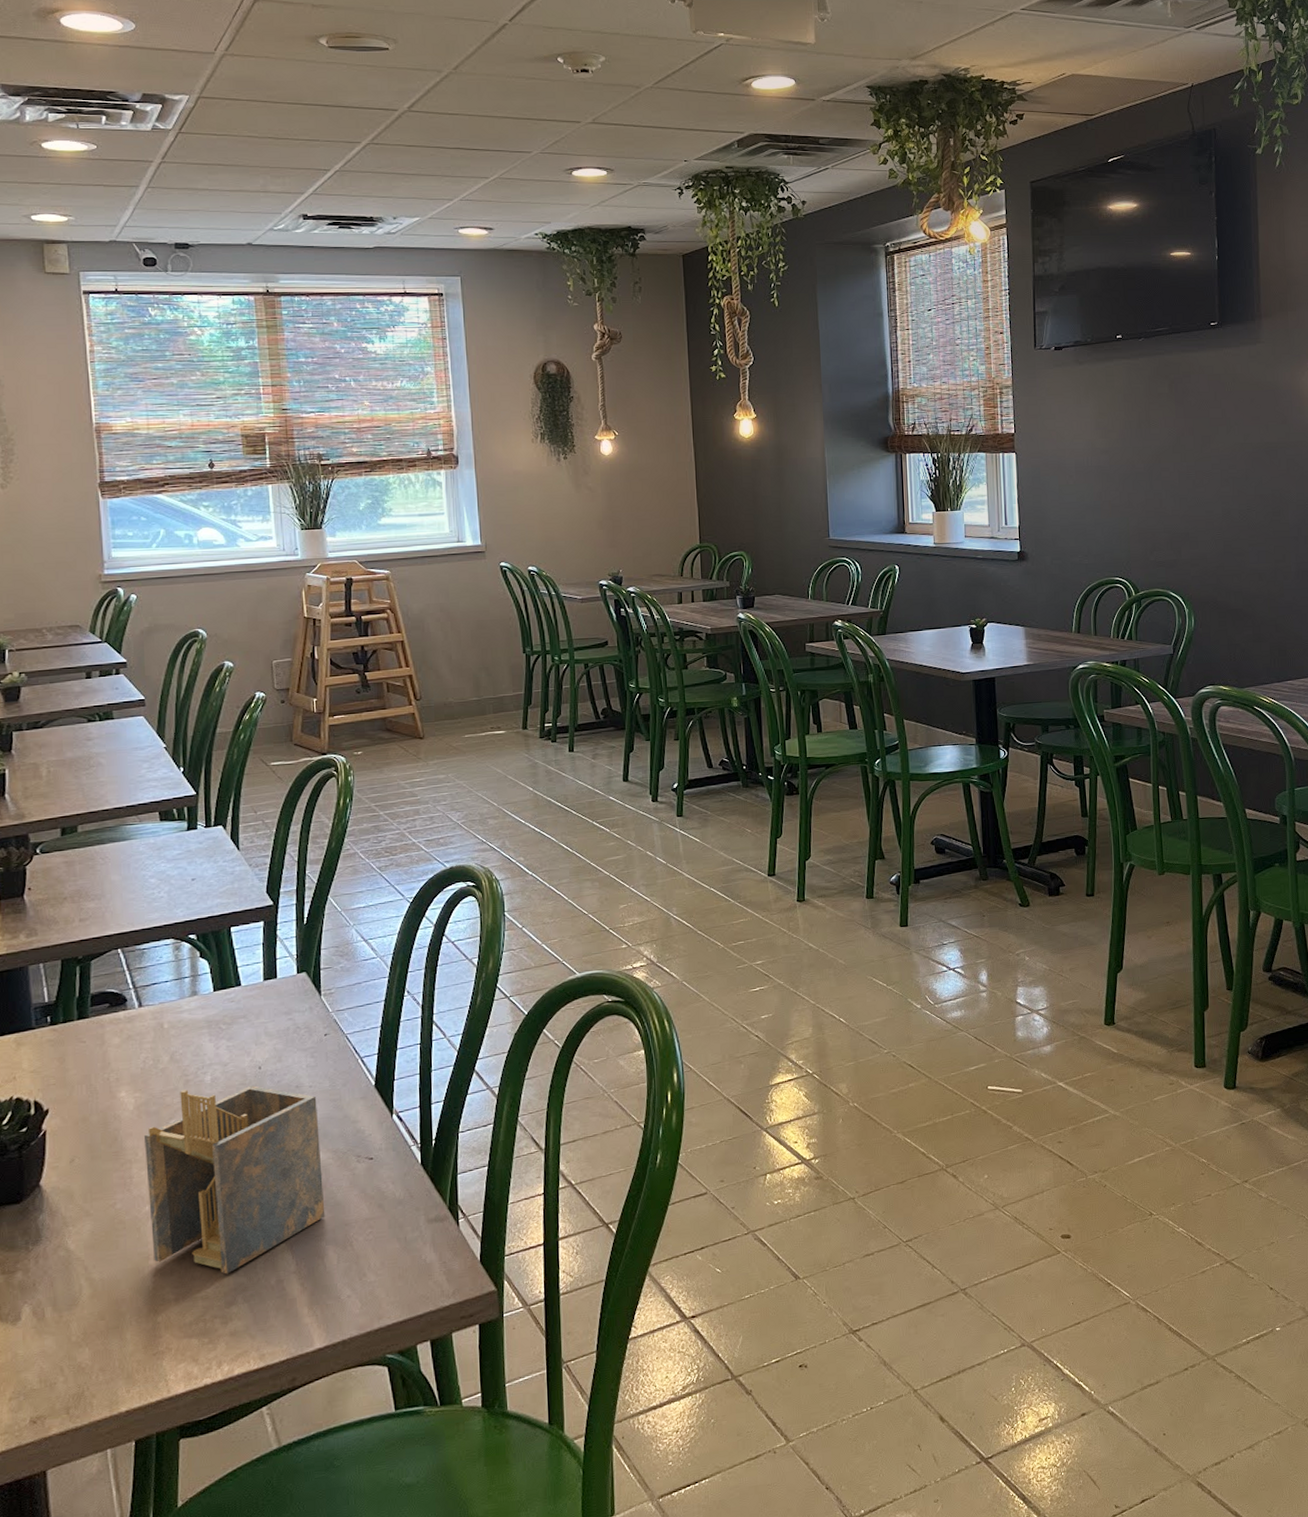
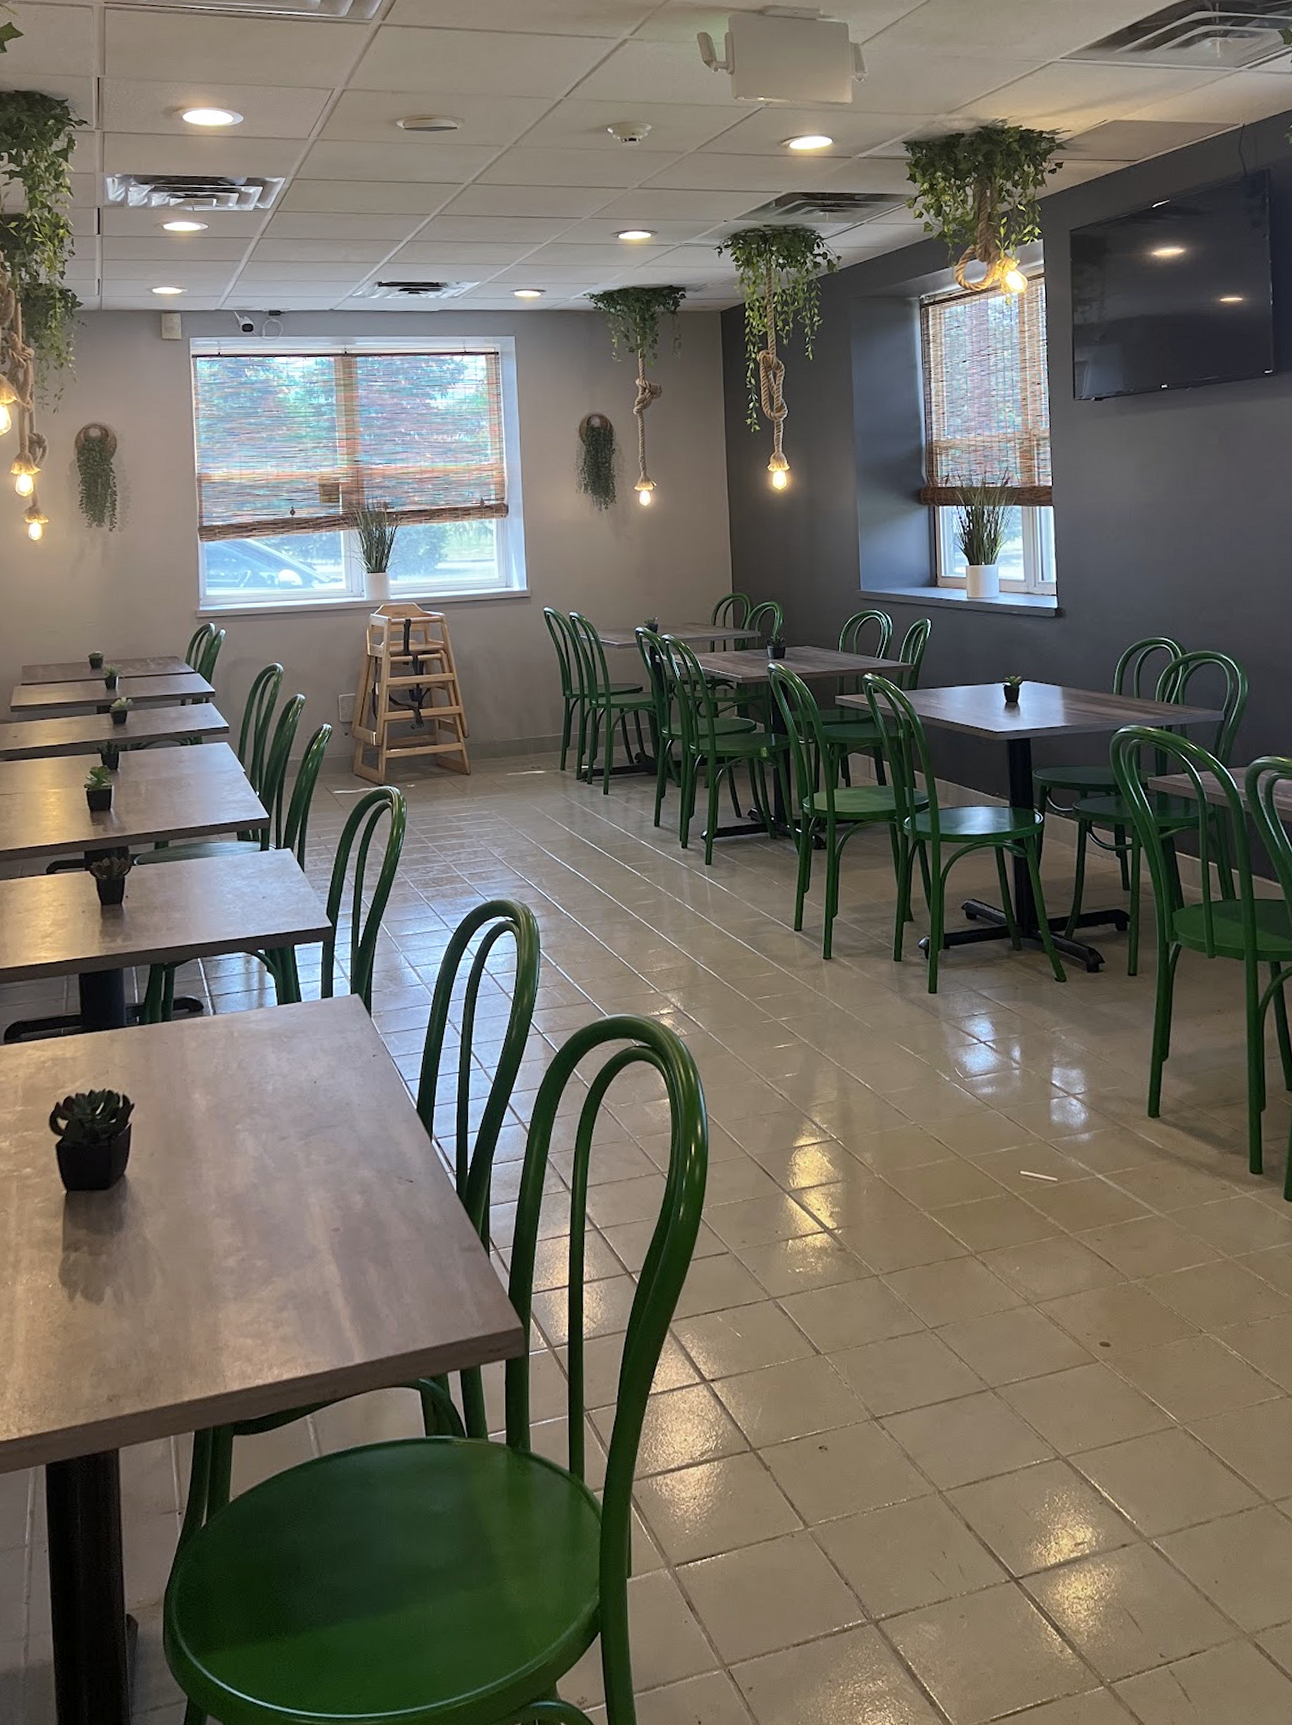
napkin holder: present [143,1086,326,1274] -> none [213,1097,369,1280]

